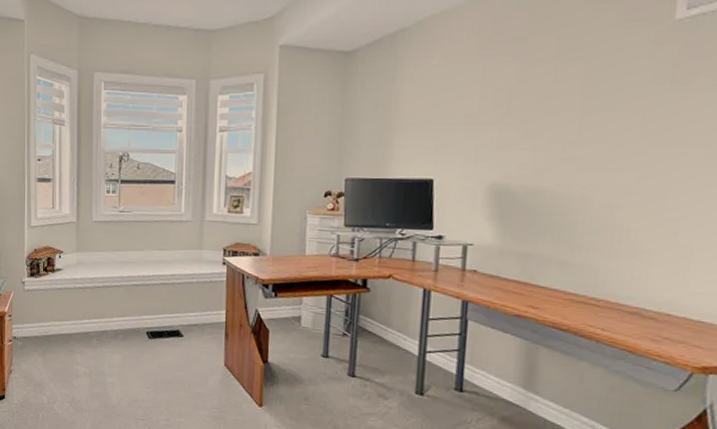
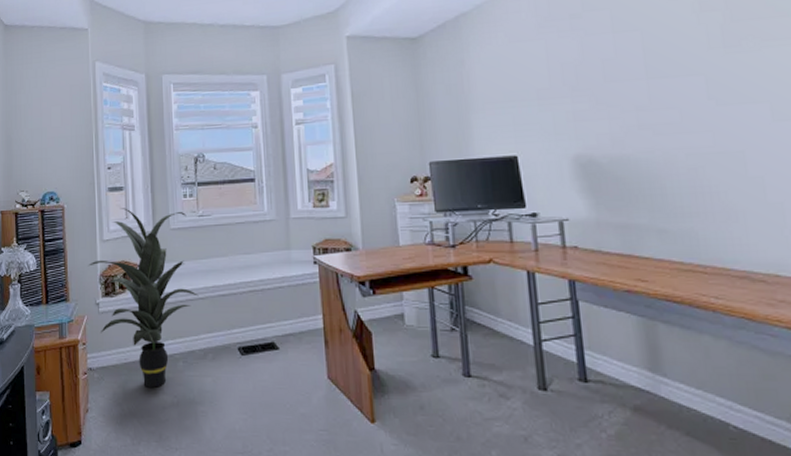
indoor plant: none [16,198,115,359] -> present [88,208,199,388]

